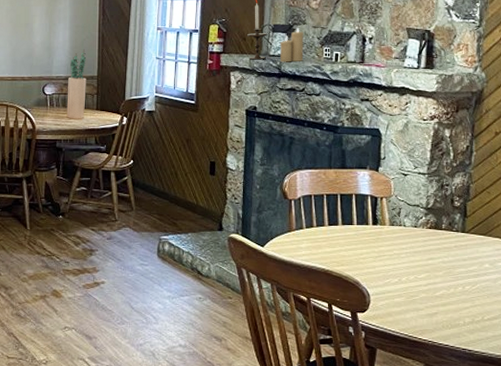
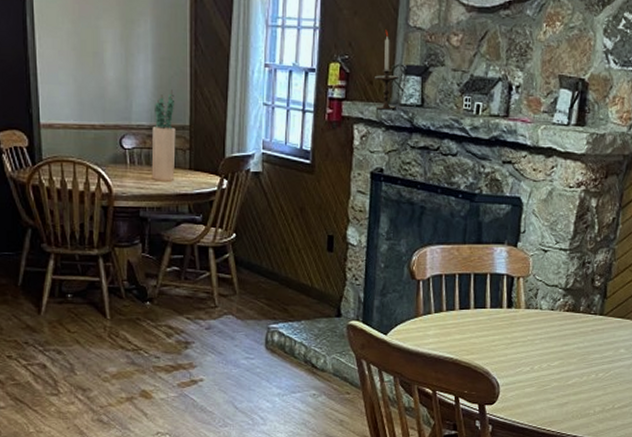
candle: present [279,28,304,62] -> none [412,71,441,114]

